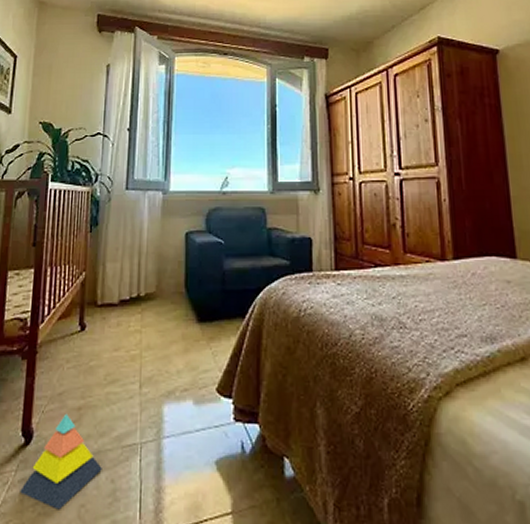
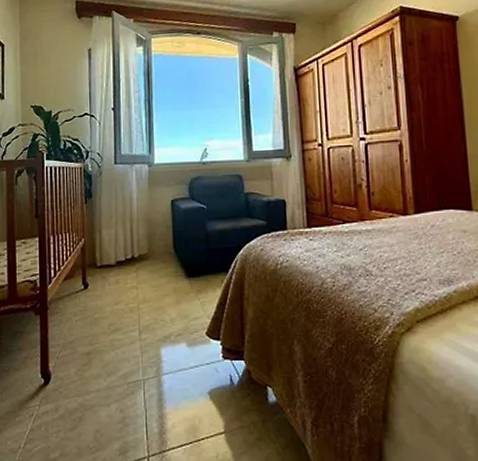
stacking toy: present [20,413,102,510] -> none [44,358,112,435]

